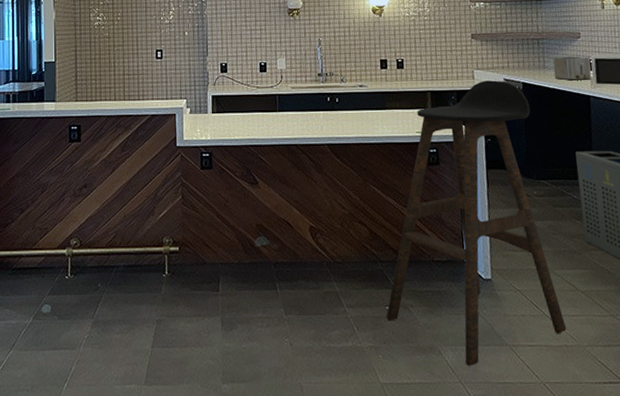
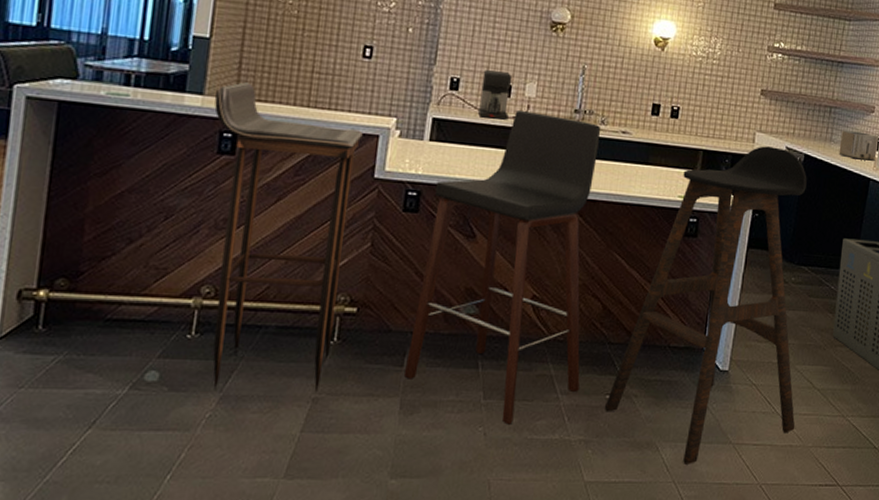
bar stool: none [63,89,164,317] -> present [213,82,363,393]
bar stool: none [220,80,362,336] -> present [403,109,601,425]
coffee maker: none [243,53,268,90] -> present [477,70,513,120]

